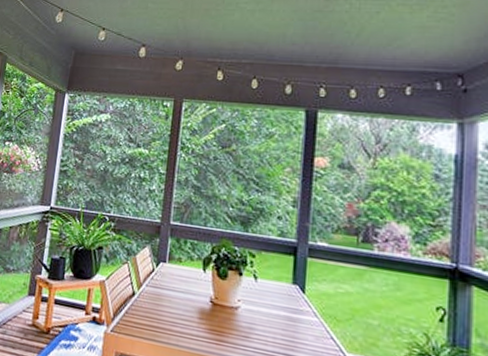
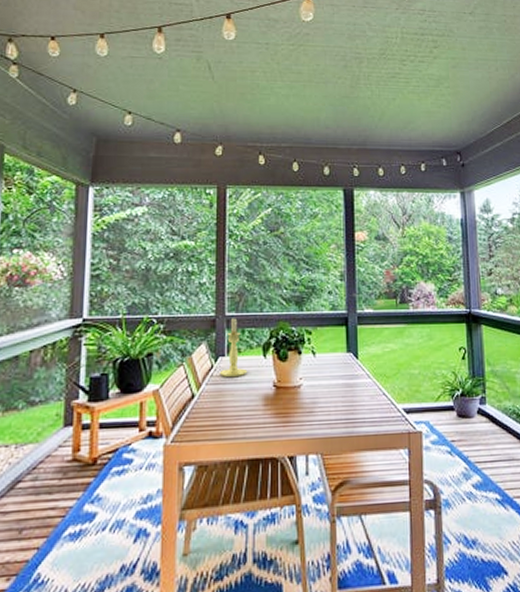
candle holder: none [159,227,187,285] -> present [219,318,248,378]

